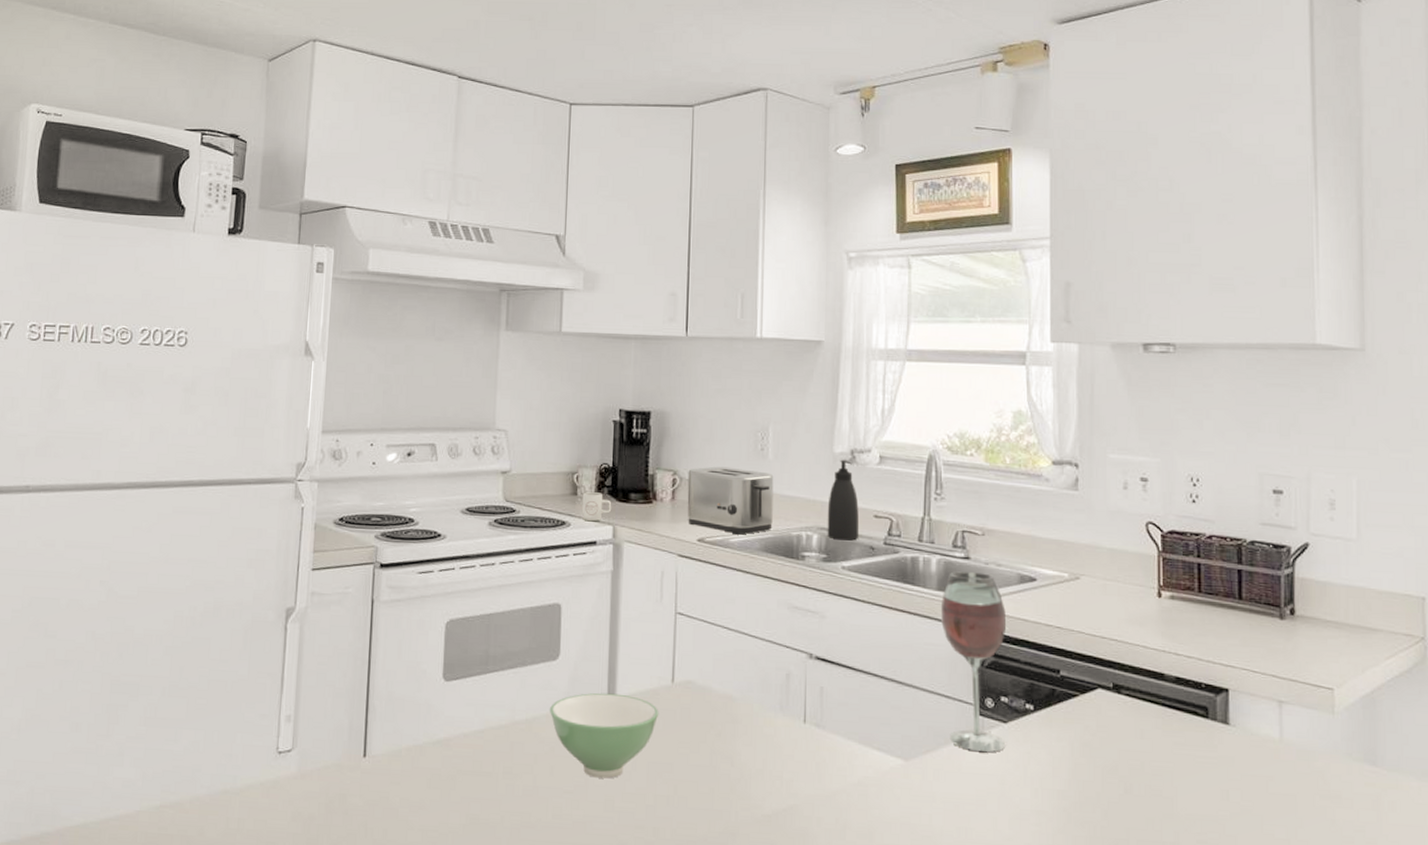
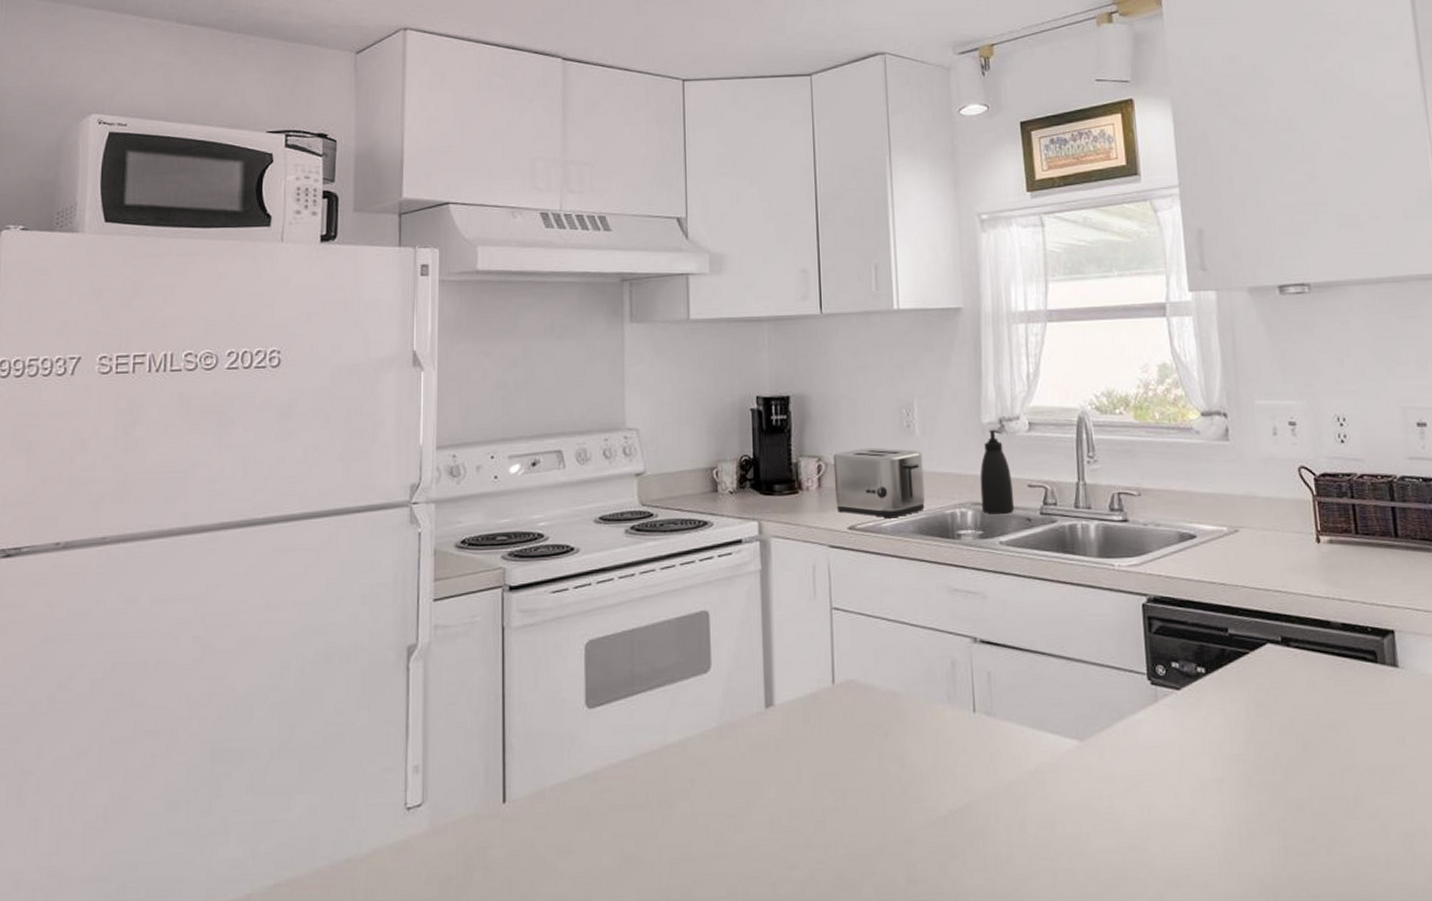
bowl: present [549,693,659,779] -> none [703,702,822,797]
mug: present [581,492,612,522] -> none [723,487,756,519]
wineglass: present [940,571,1007,752] -> none [1102,535,1180,723]

